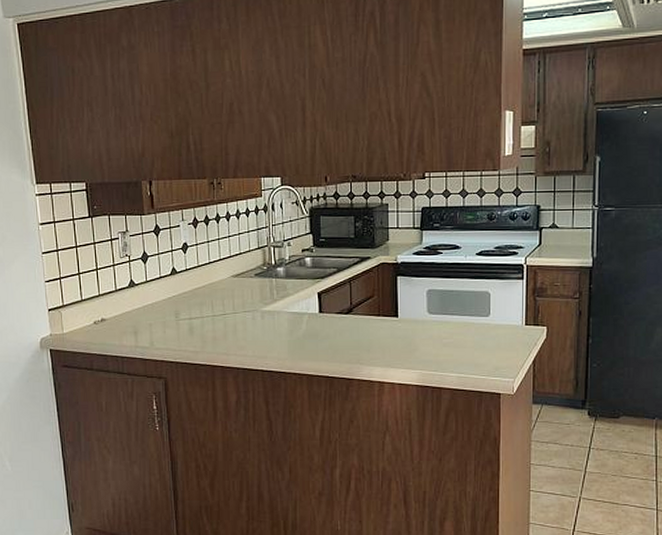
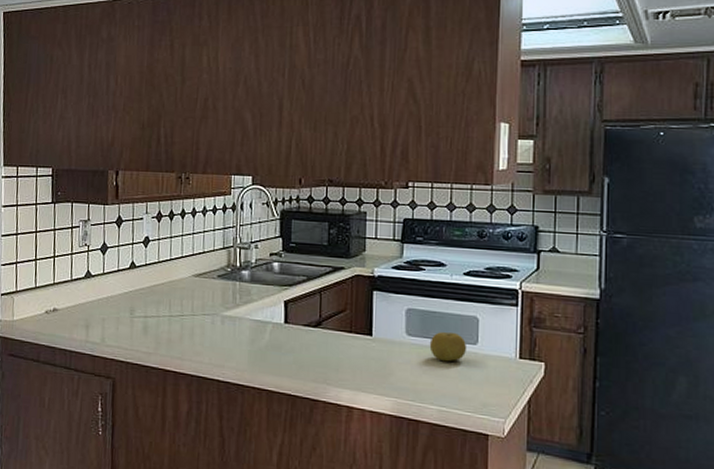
fruit: none [448,308,481,334] -> present [429,332,467,362]

